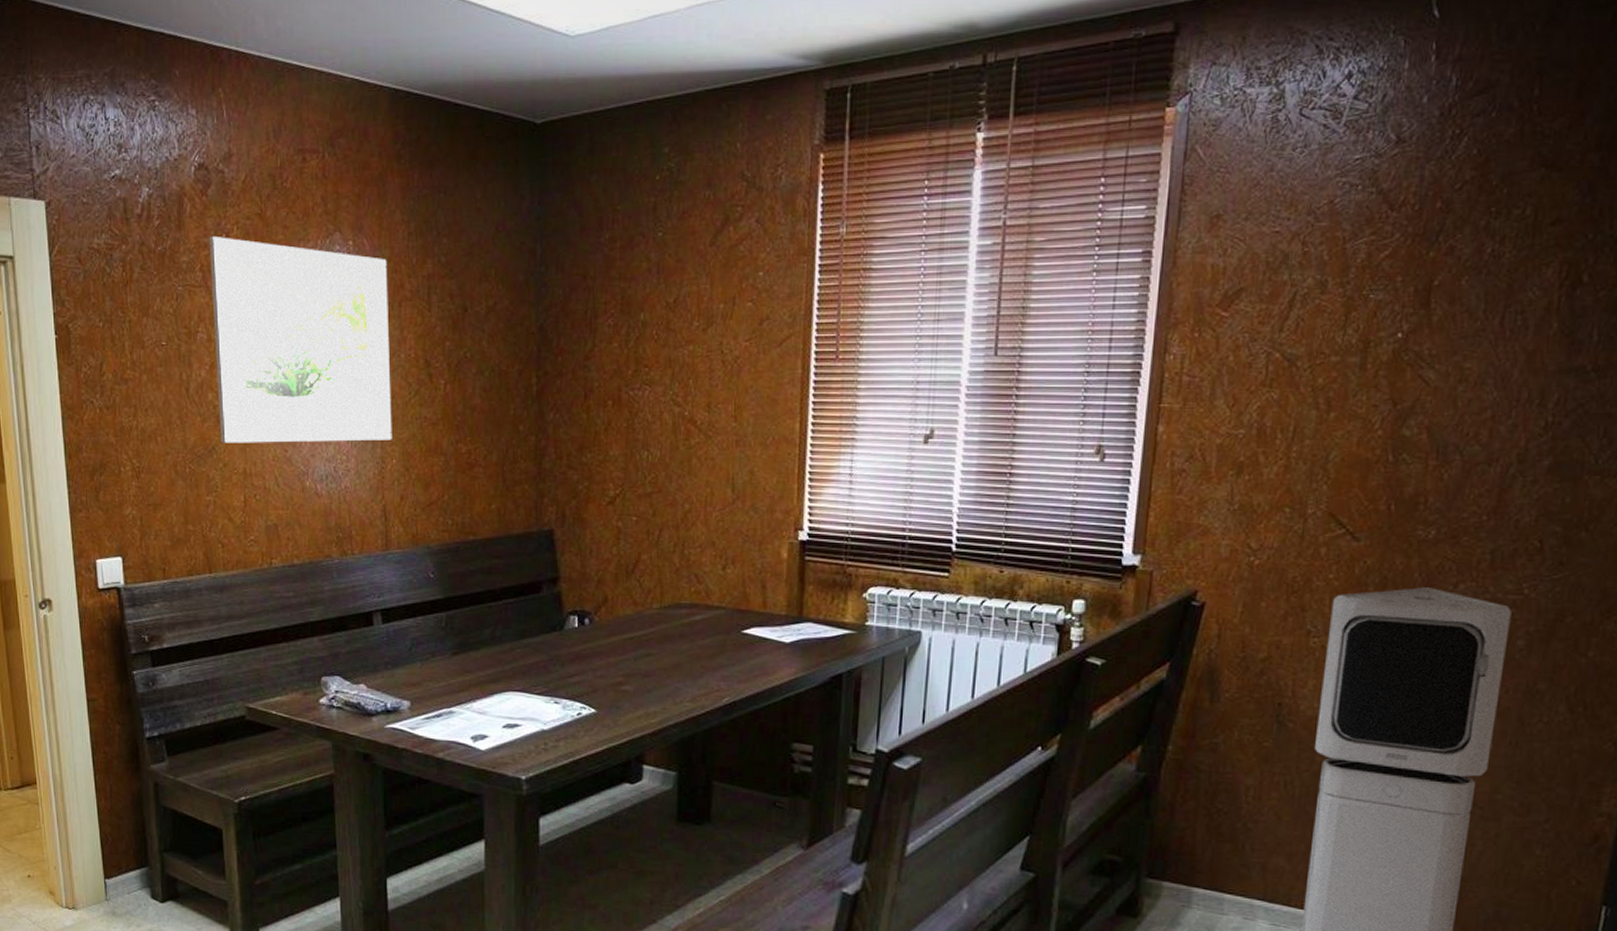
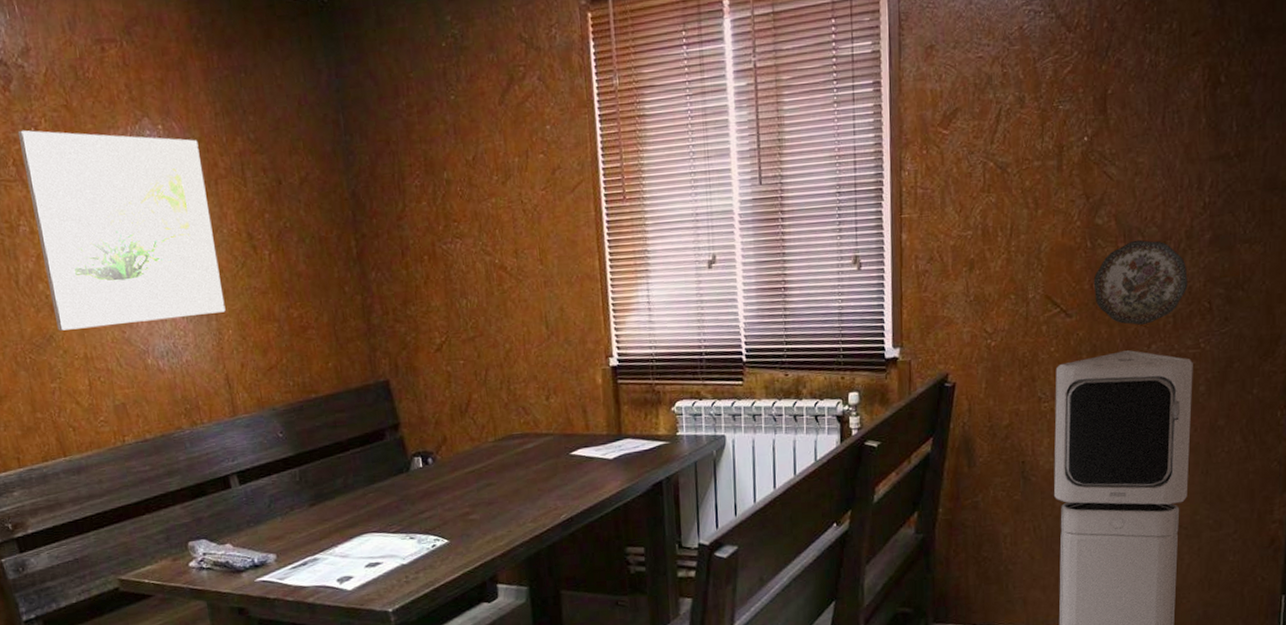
decorative plate: none [1391,458,1515,559] -> present [1093,239,1188,325]

